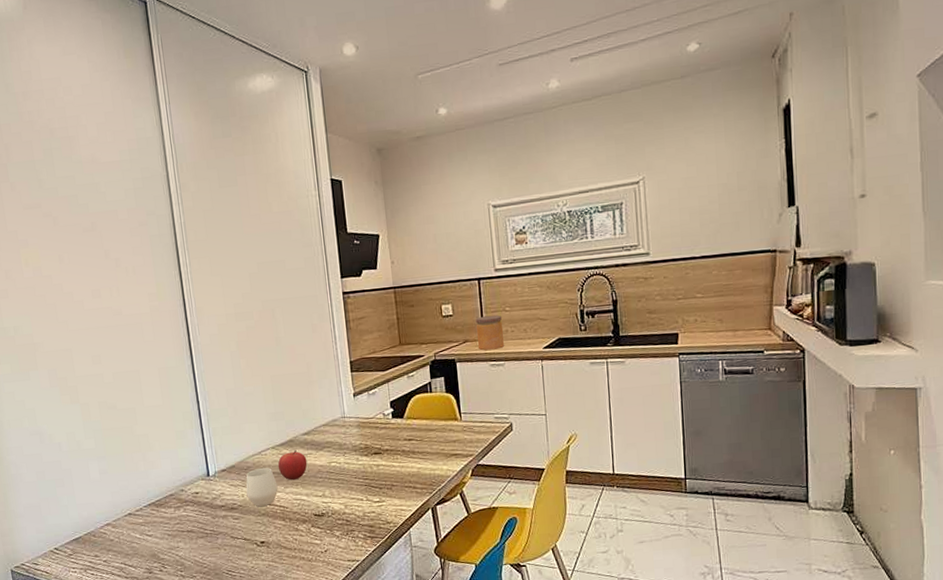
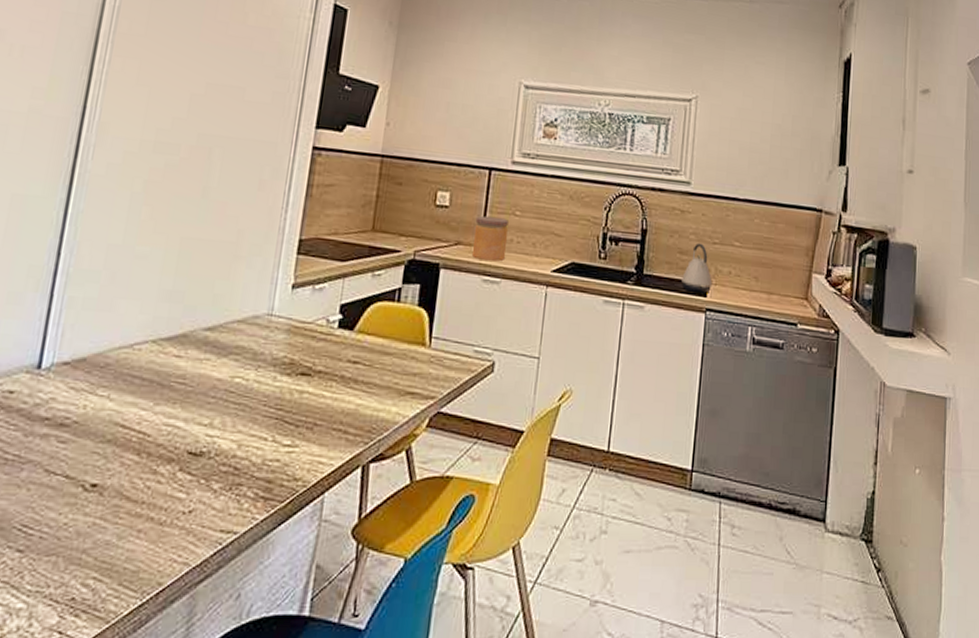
cup: present [246,467,278,507] -> none [90,368,145,429]
fruit: present [277,450,308,481] -> none [152,351,201,395]
kettle: none [654,301,682,342] -> present [681,242,713,293]

